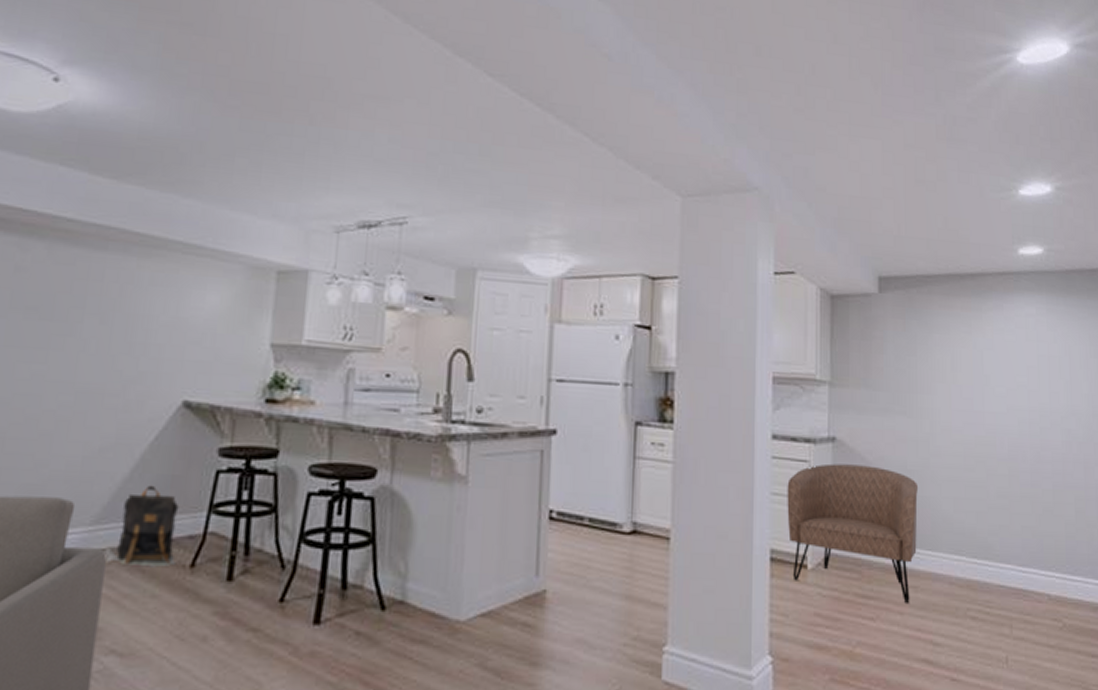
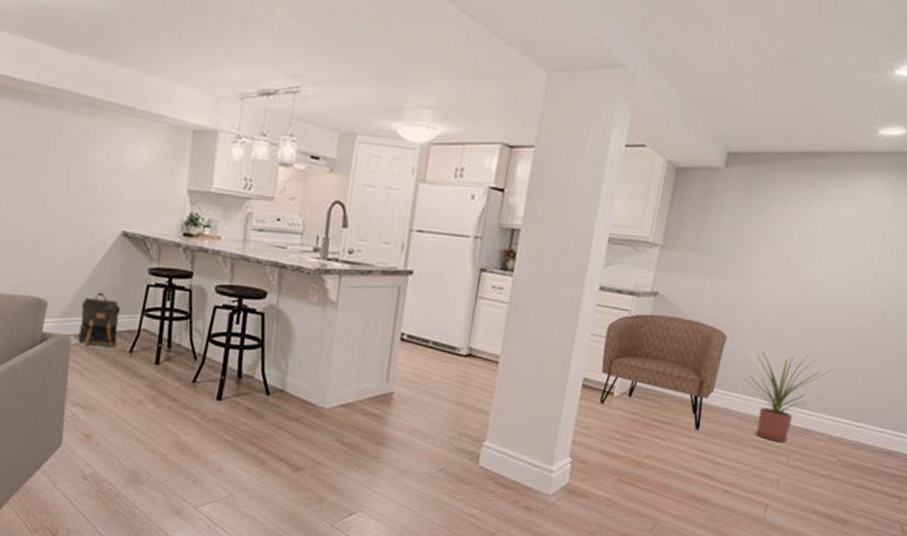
house plant: none [942,499,1033,609] -> present [742,352,832,442]

